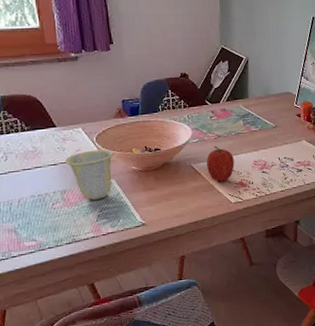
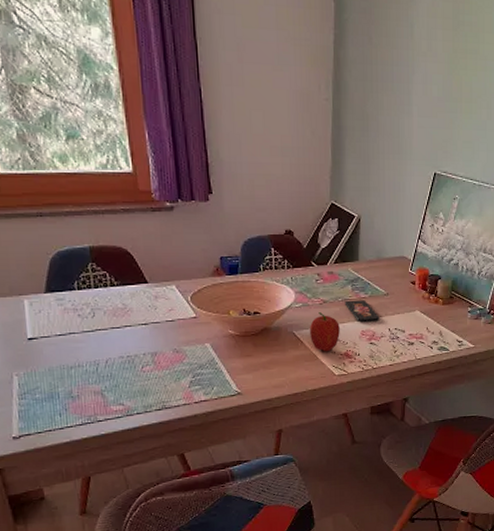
cup: present [64,149,114,200] -> none [156,310,210,364]
smartphone: none [237,133,270,153] -> present [344,300,380,322]

